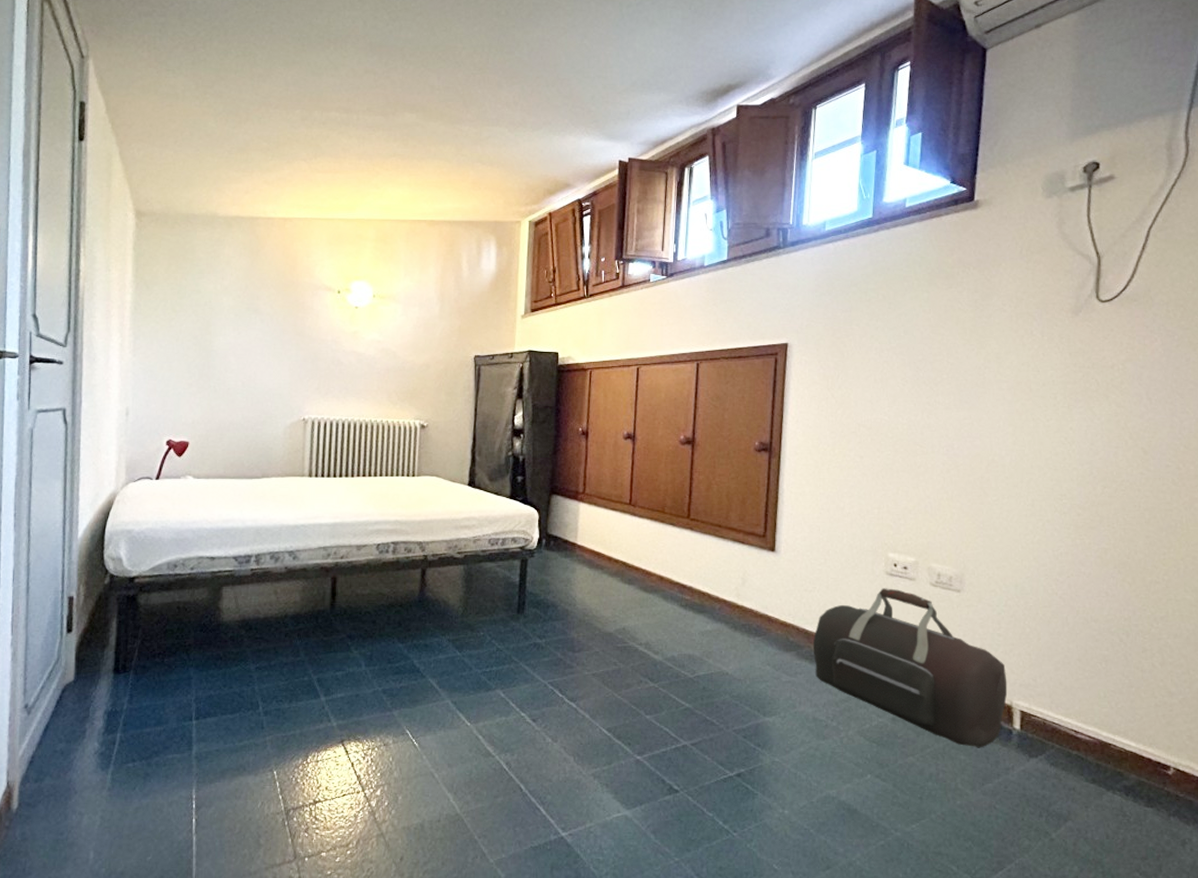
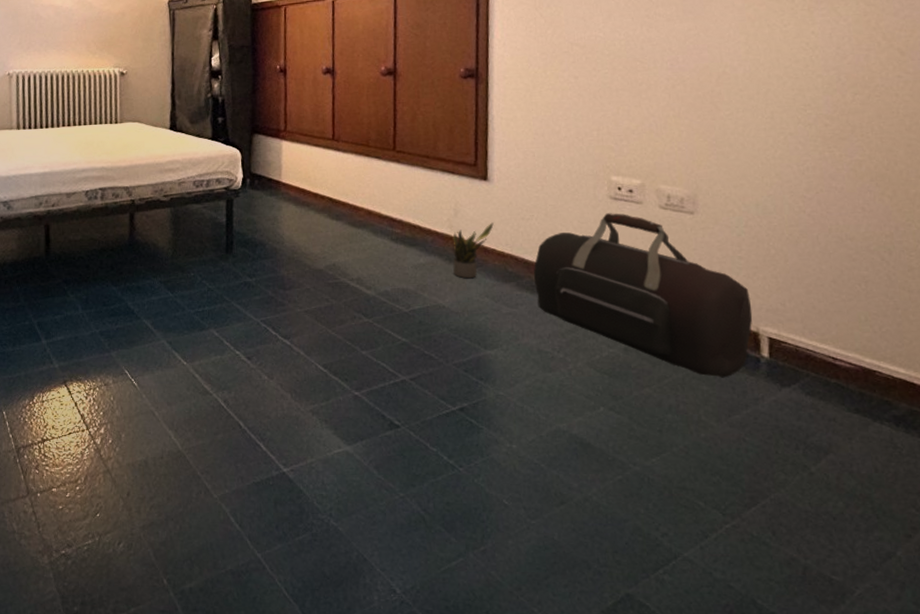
potted plant: none [737,593,778,647] -> present [452,222,494,279]

